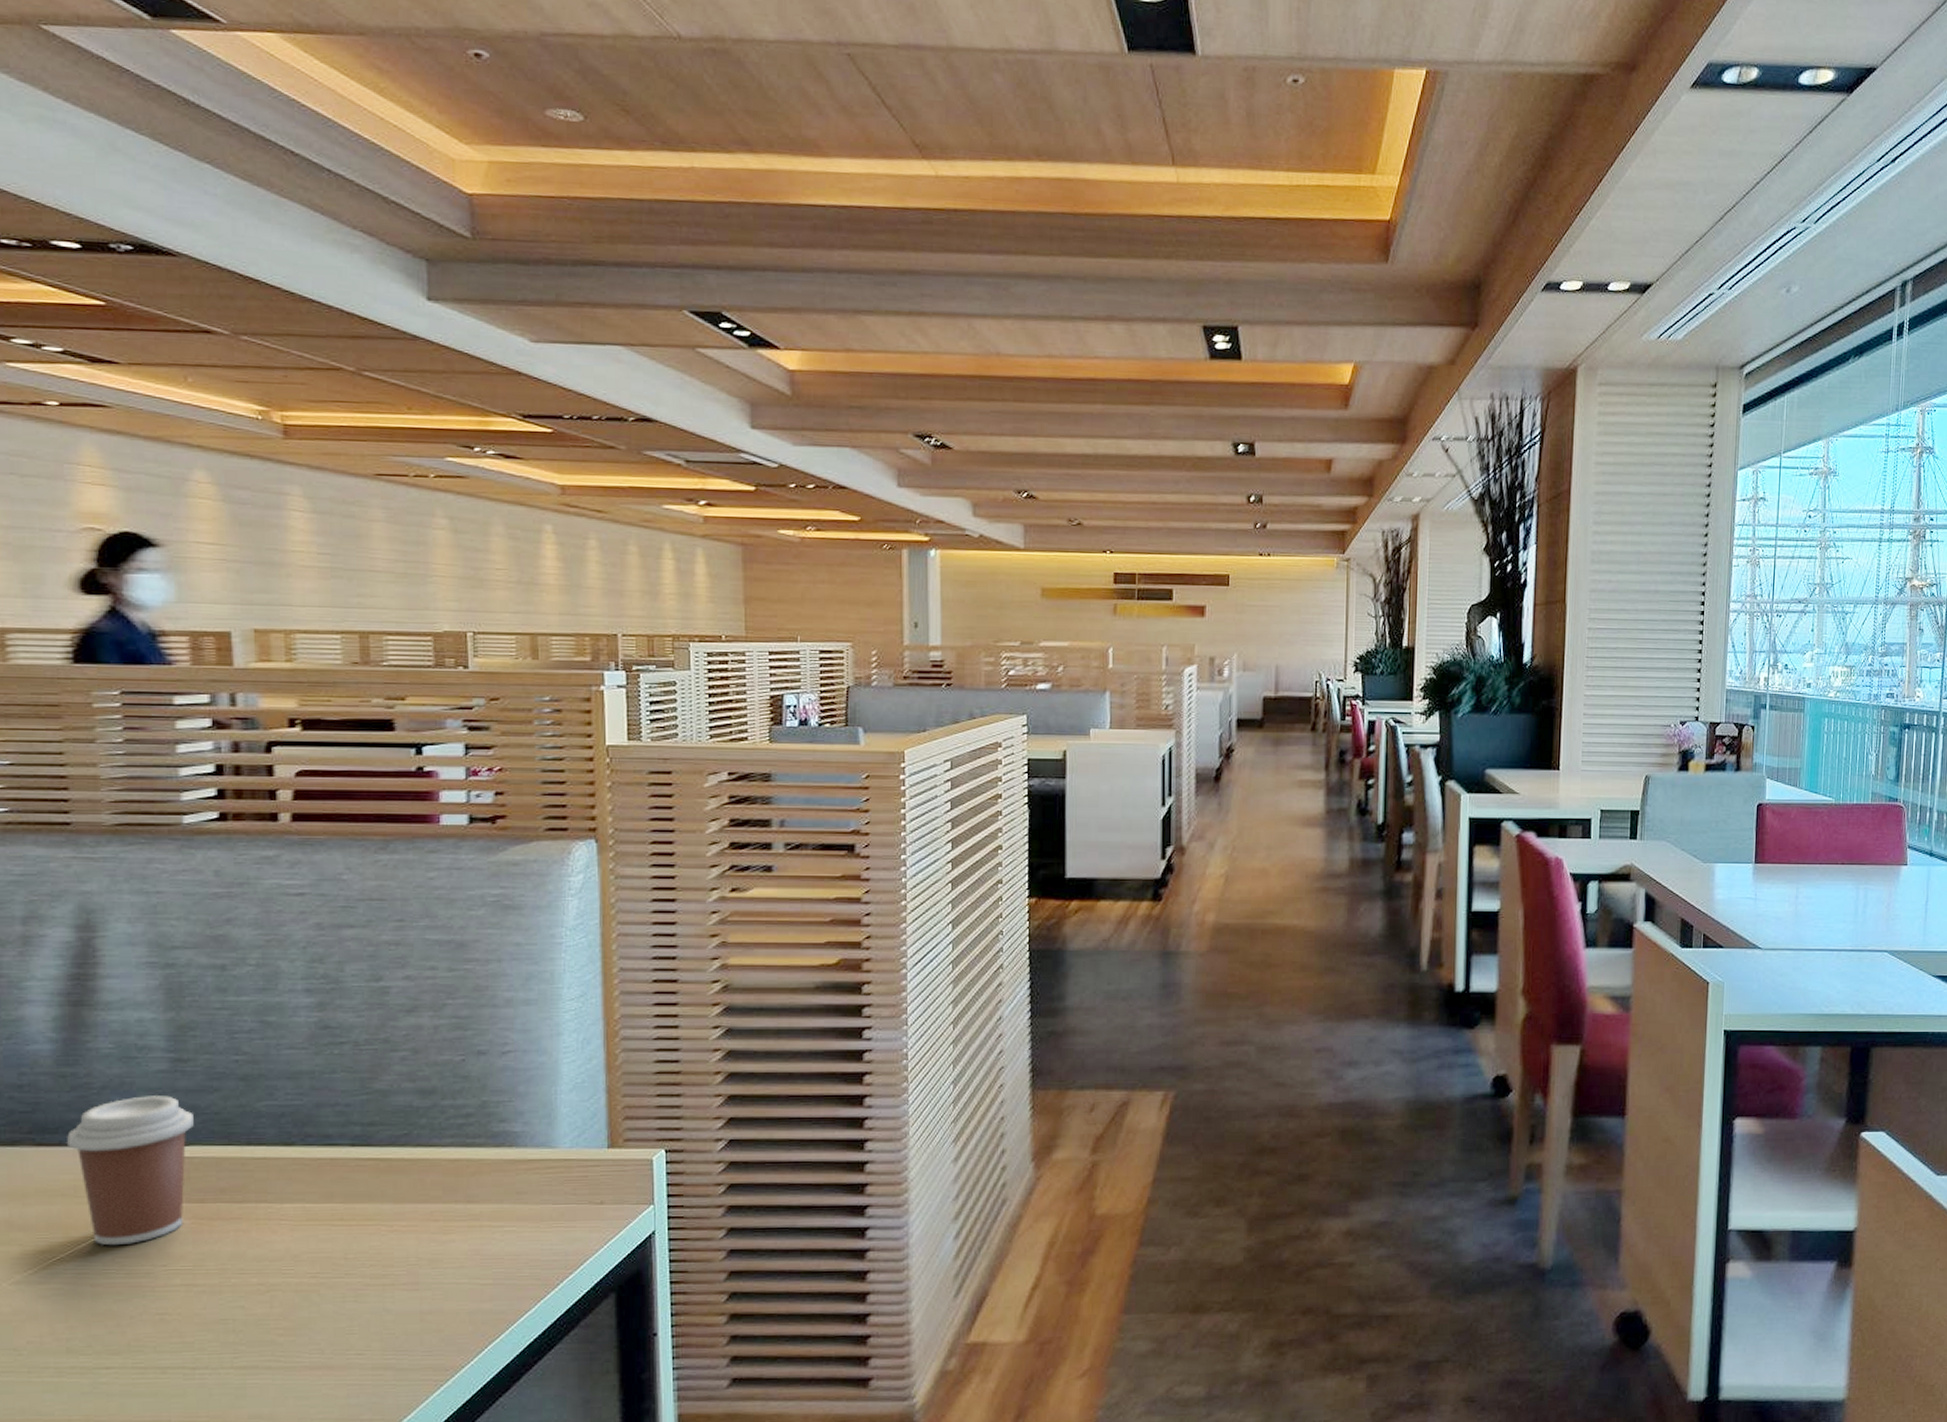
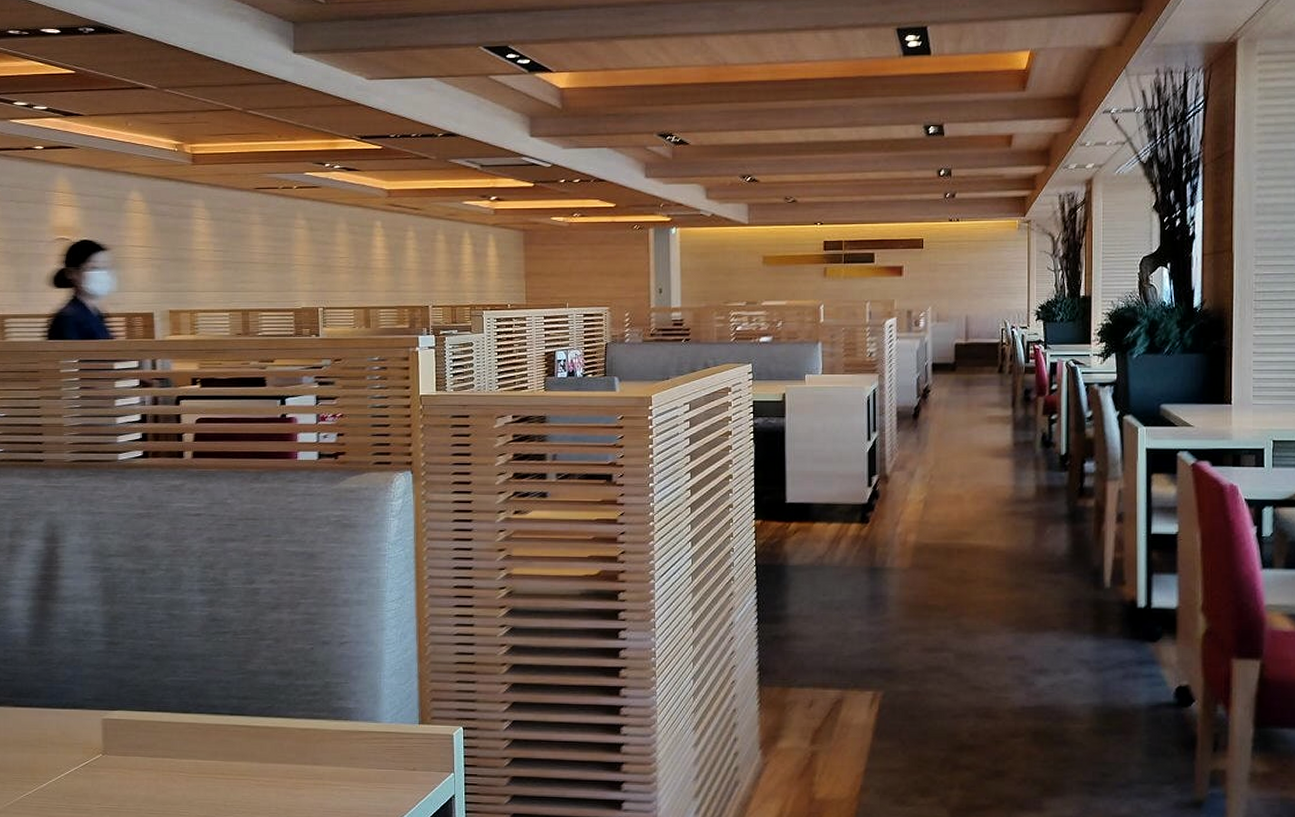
coffee cup: present [66,1096,194,1246] -> none [34,670,121,787]

